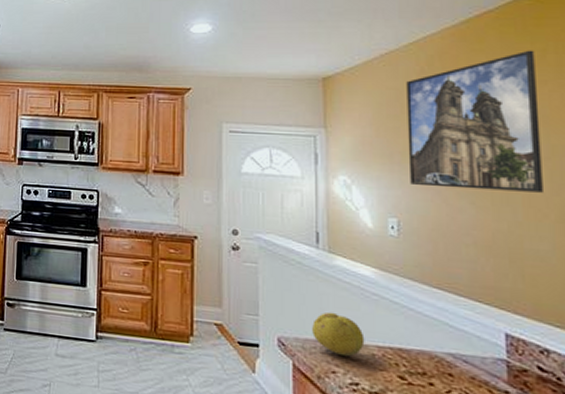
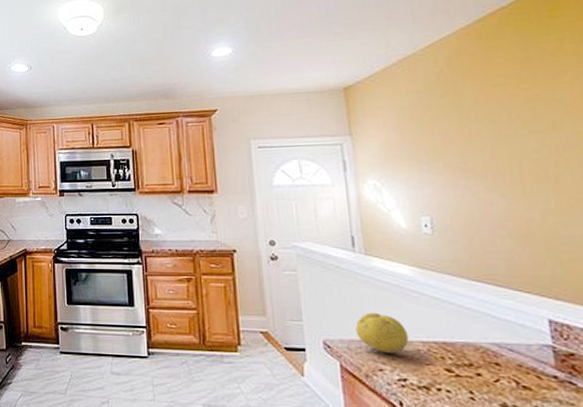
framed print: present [406,50,543,193] -> none [426,41,573,183]

